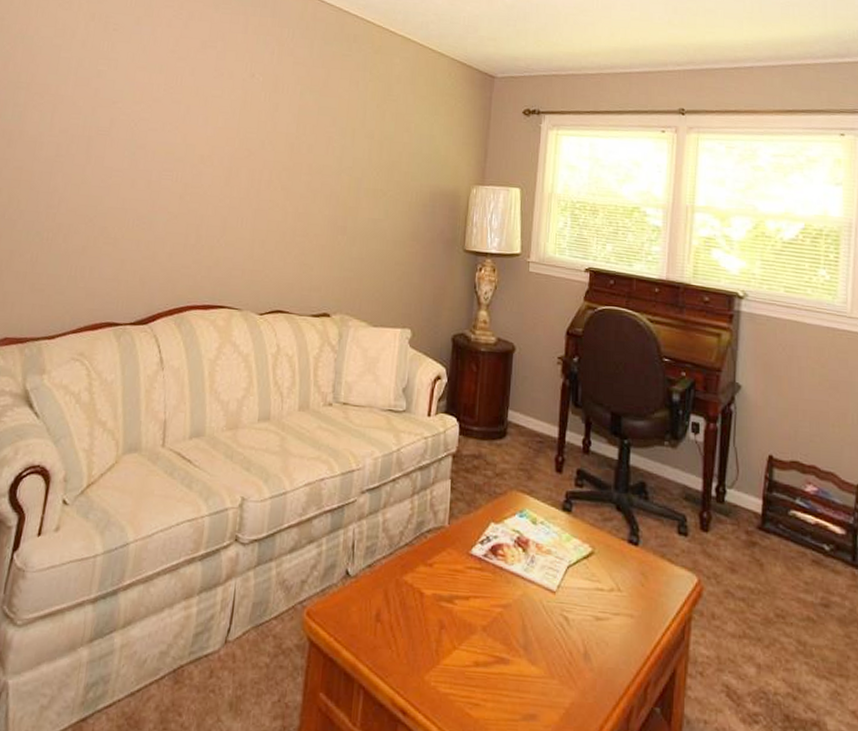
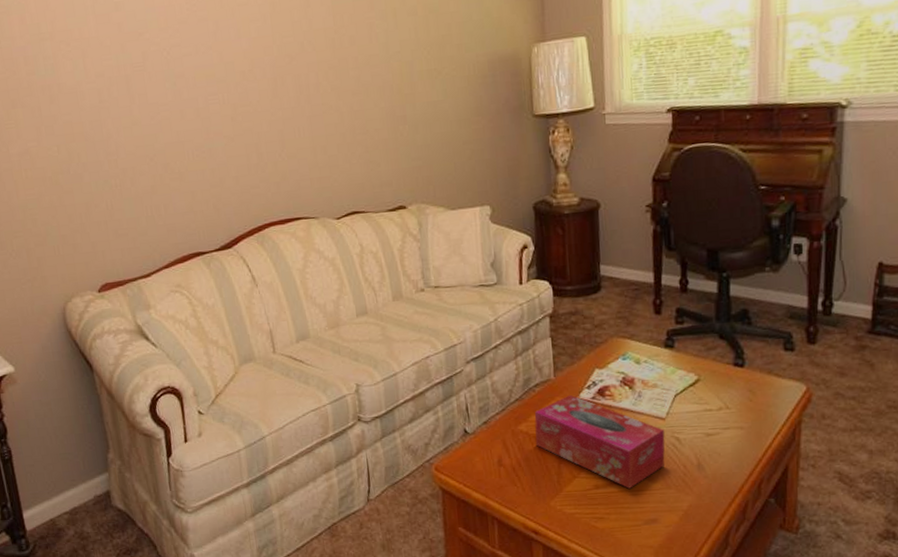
tissue box: none [418,547,554,672] -> present [534,394,665,489]

